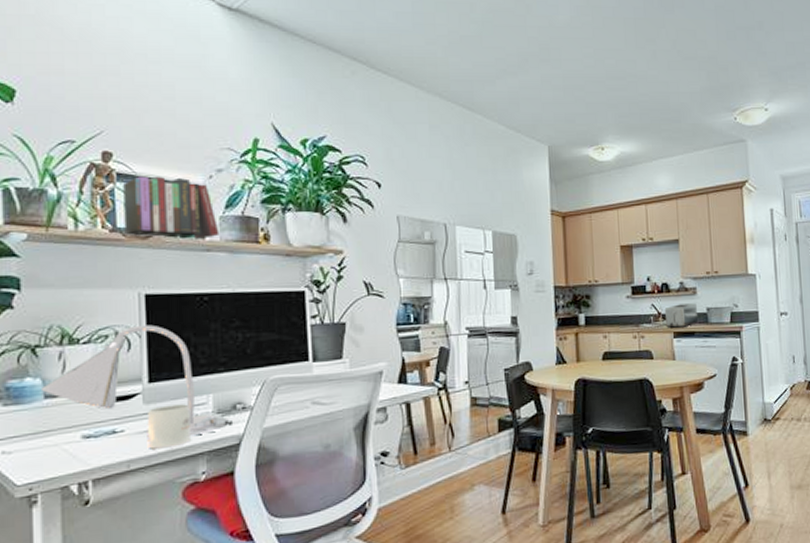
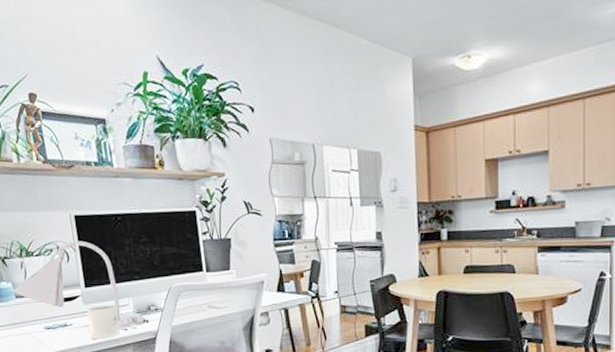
books: present [123,176,220,241] -> none [47,112,125,168]
toaster: present [664,303,699,328] -> none [529,217,566,243]

